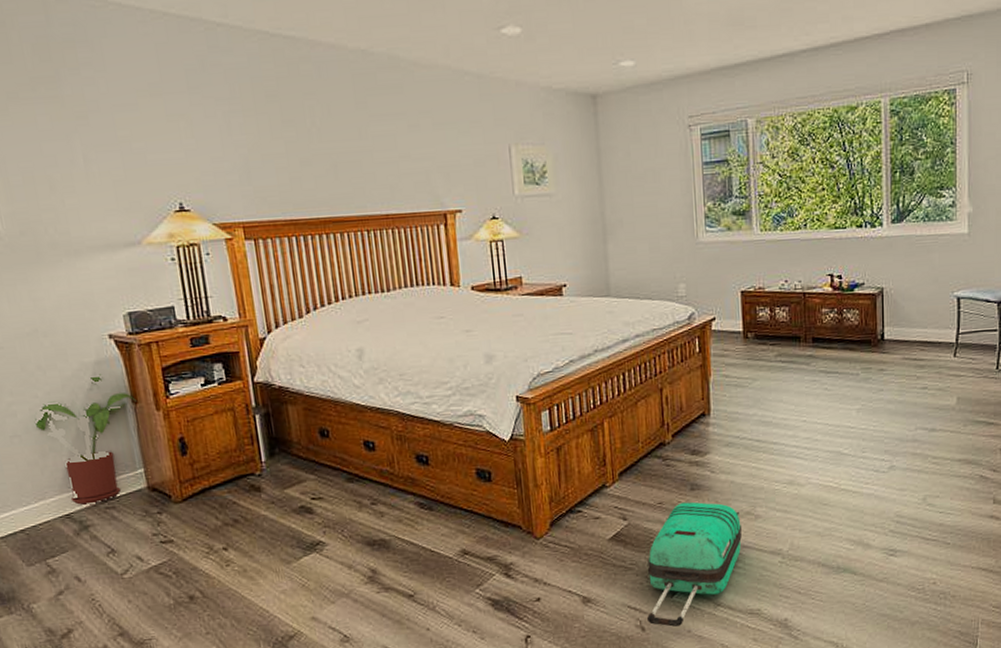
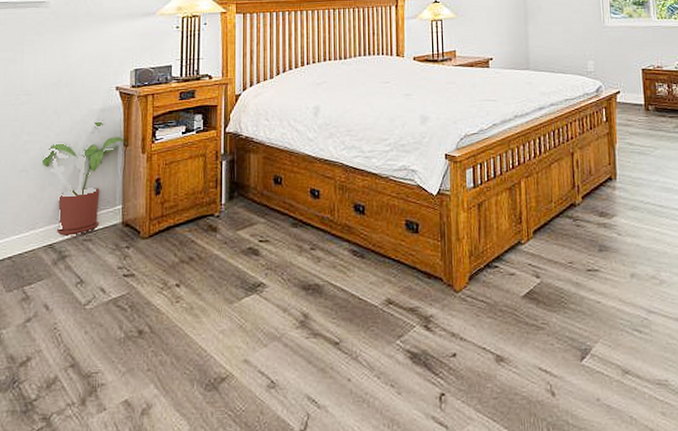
suitcase: present [647,501,743,627] -> none [558,263,648,393]

